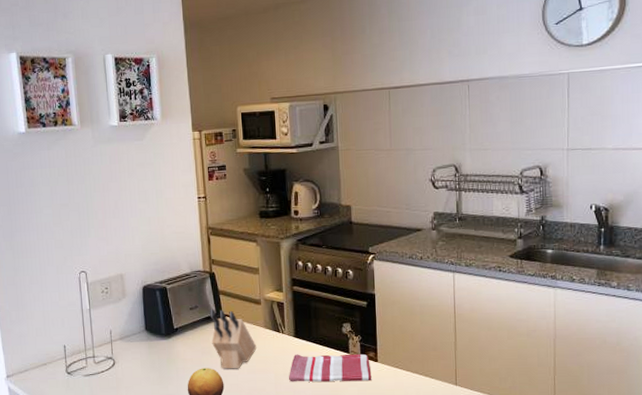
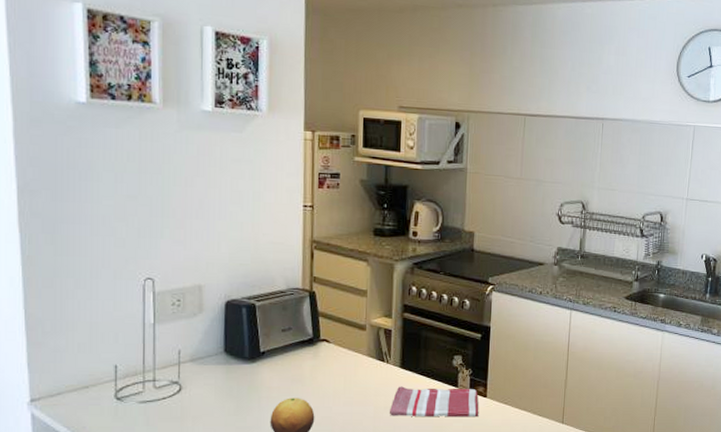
knife block: present [210,309,257,369] -> none [304,332,357,400]

